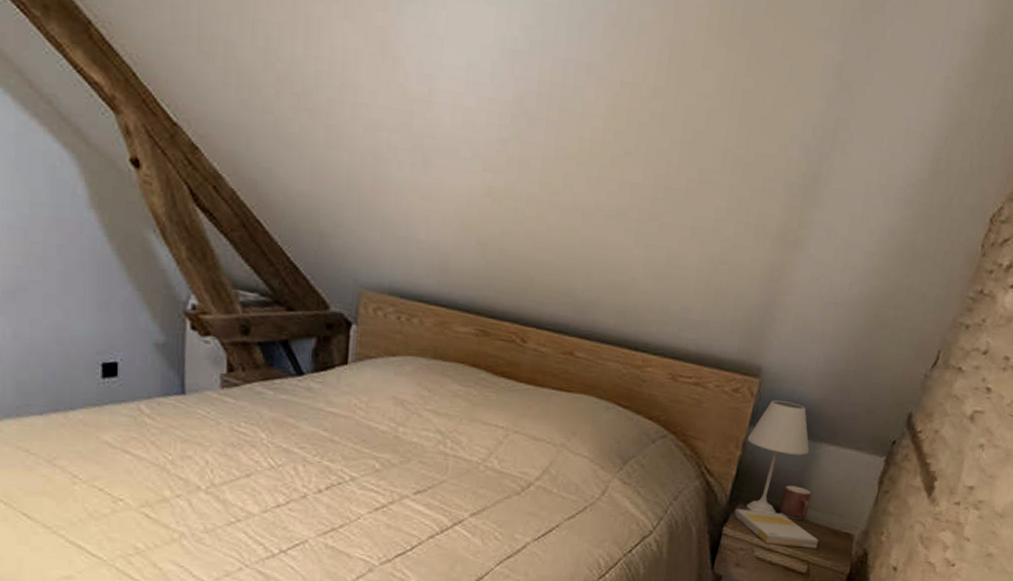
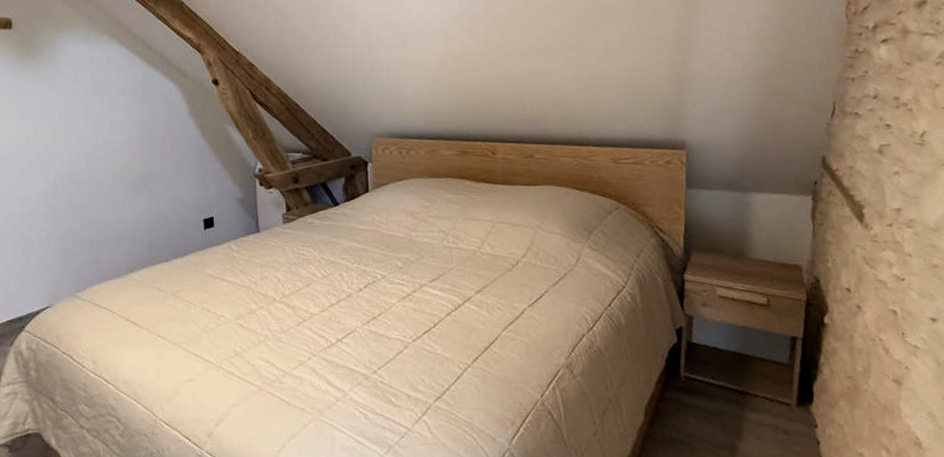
book: present [734,508,819,549] -> none [691,255,772,284]
table lamp: present [745,400,810,514] -> none [687,164,743,258]
mug: present [779,485,813,520] -> none [728,231,755,260]

